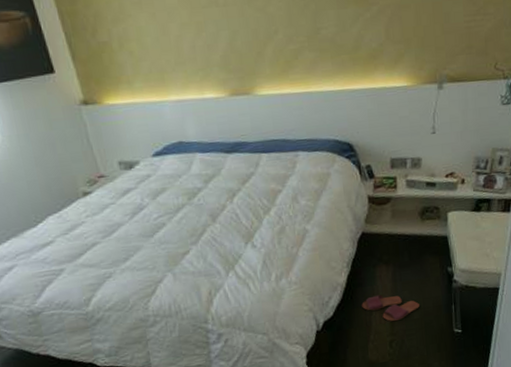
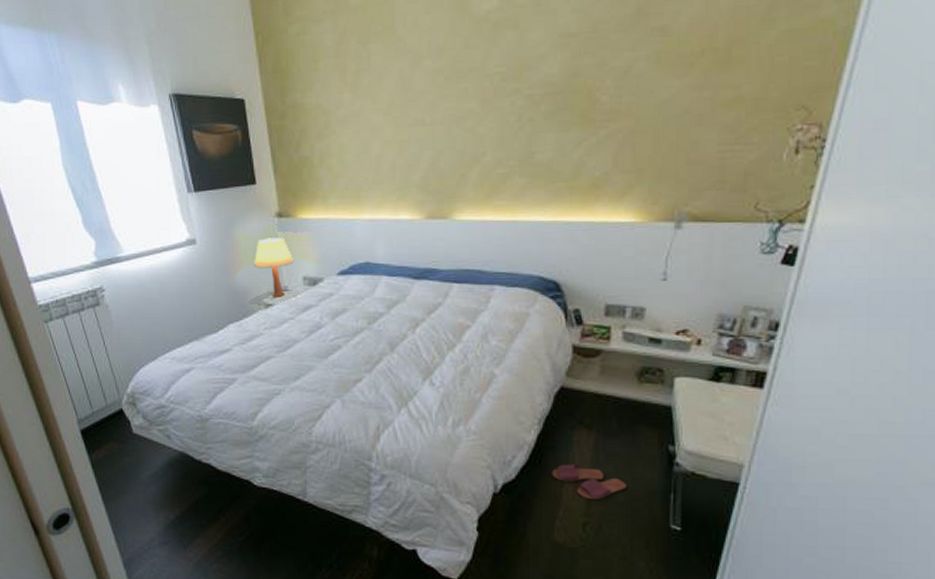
table lamp: none [64,125,108,186] -> present [254,236,295,299]

